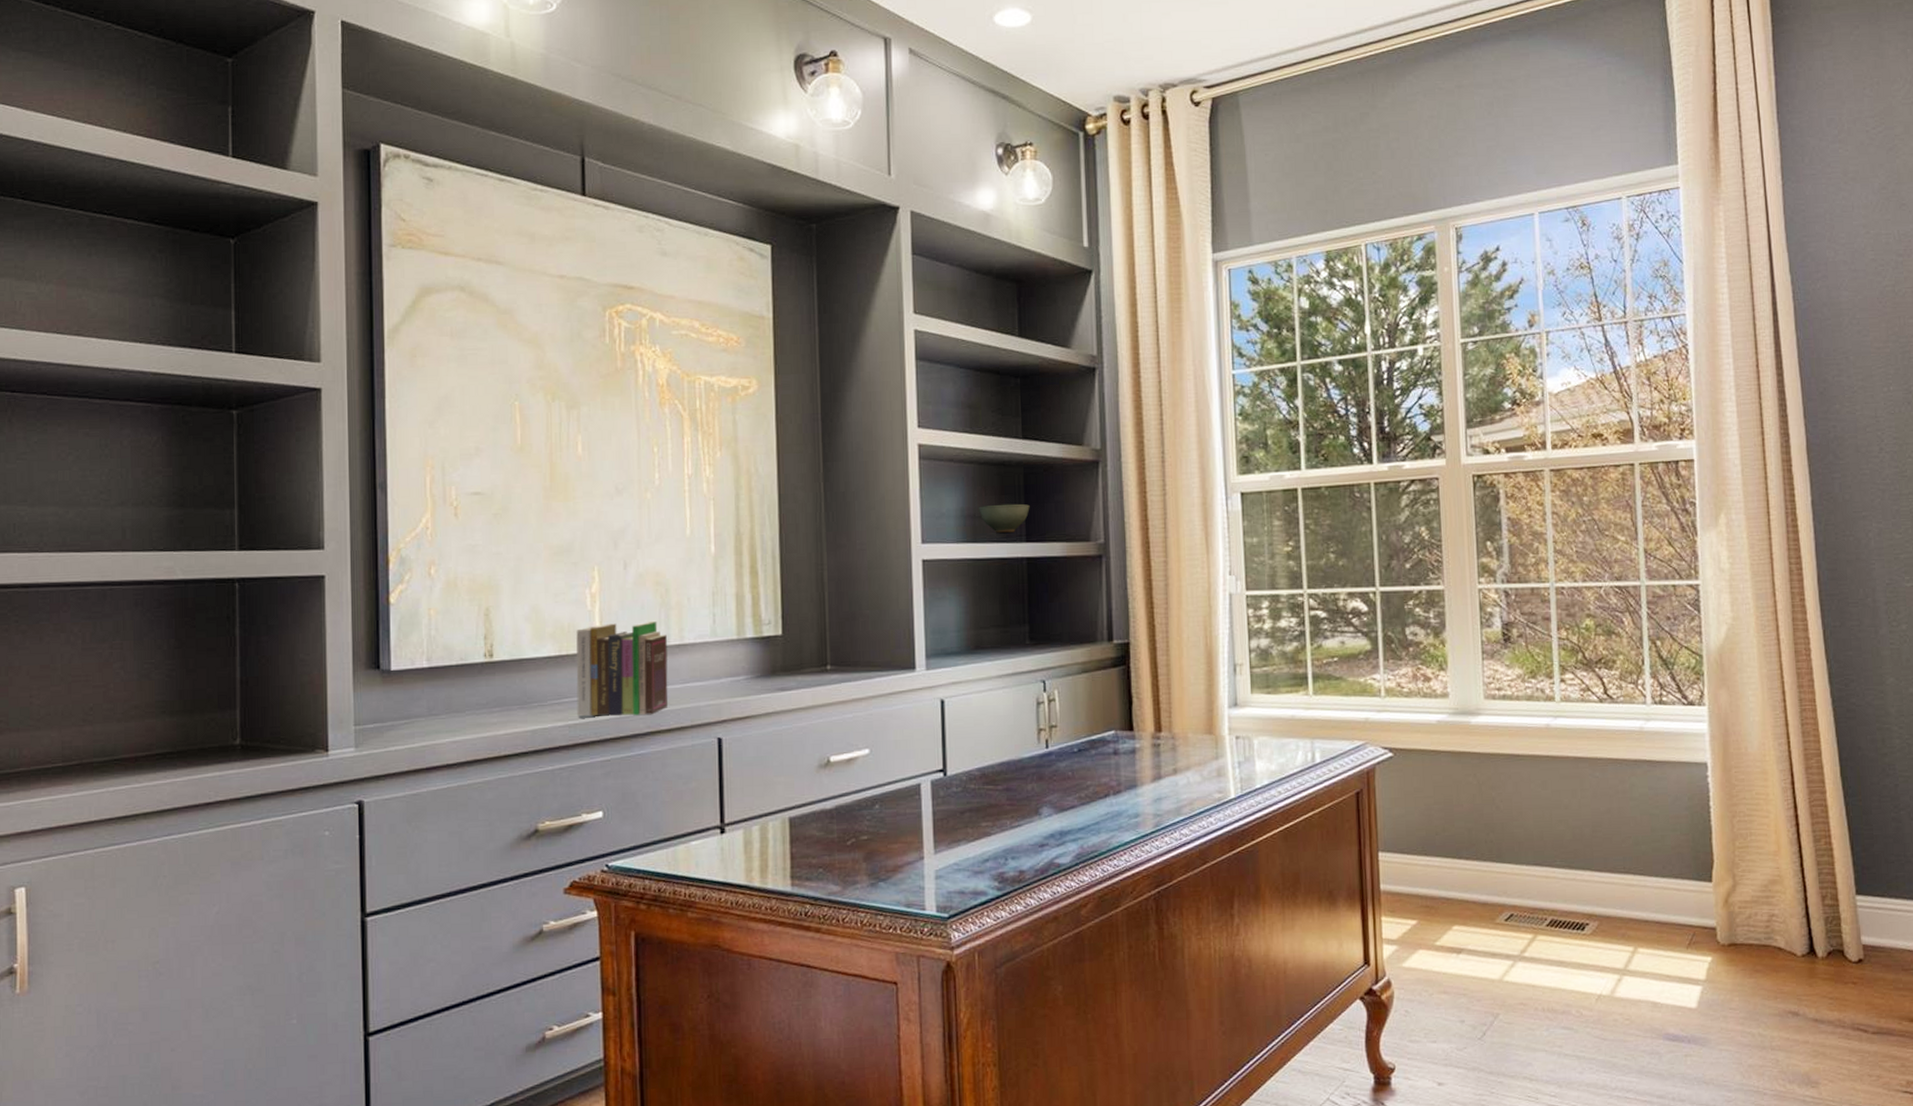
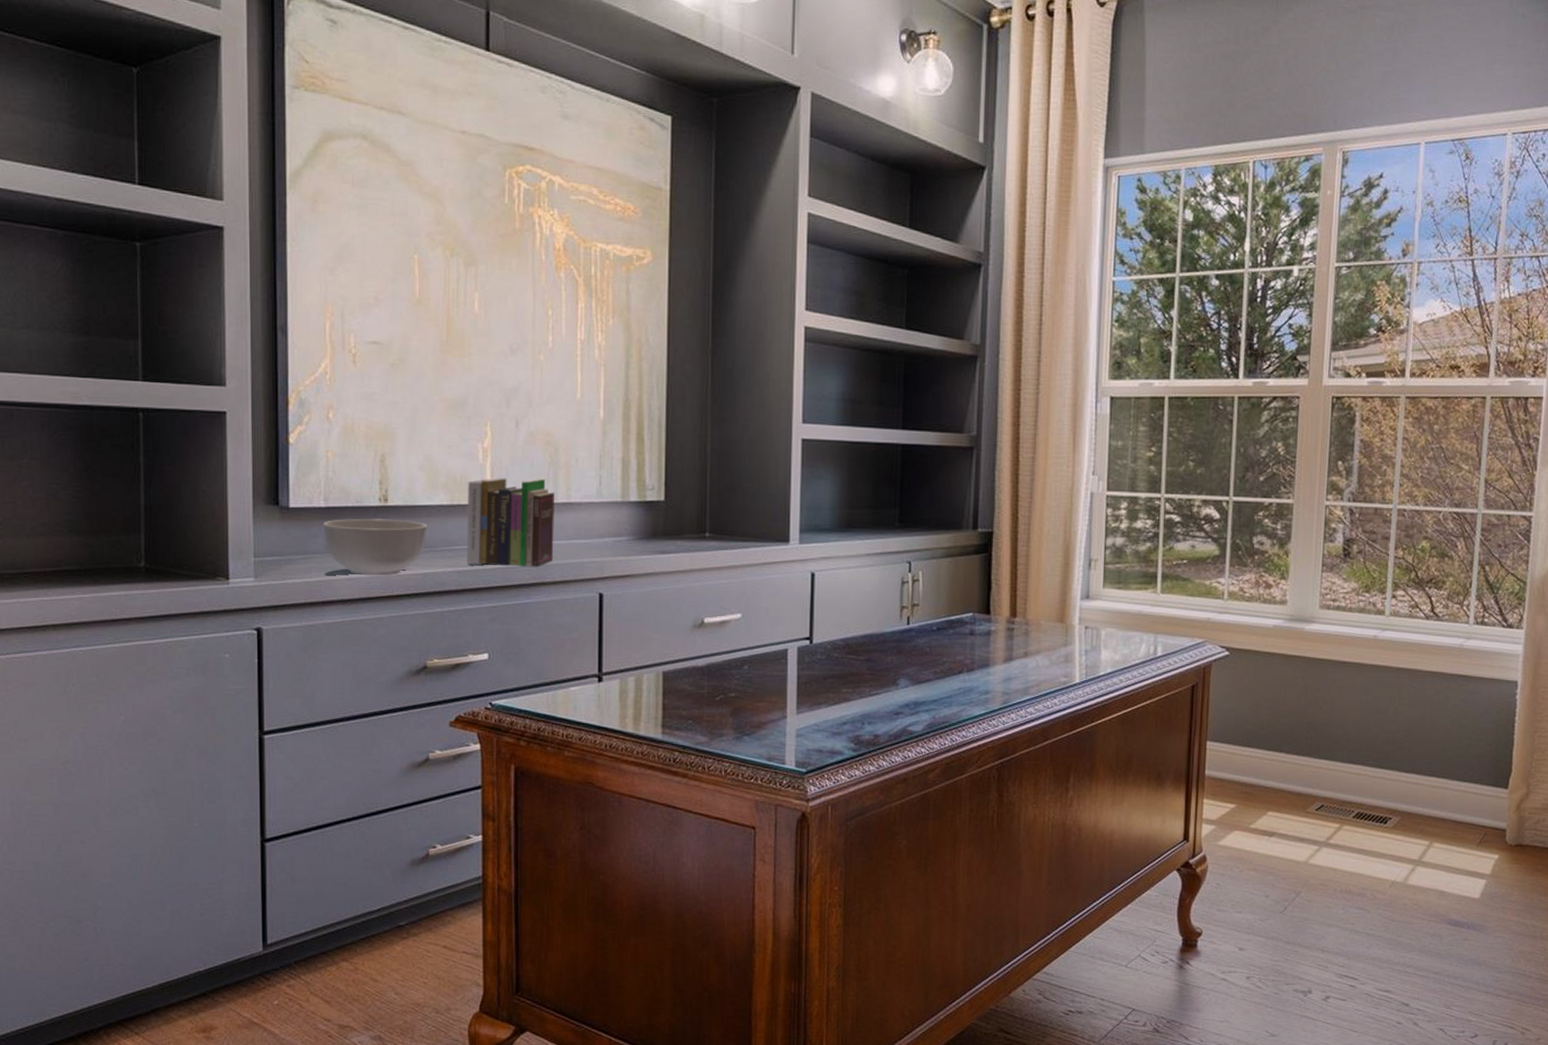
bowl: none [426,675,536,737] -> present [323,518,428,576]
bowl: present [978,503,1030,534] -> none [858,391,908,420]

